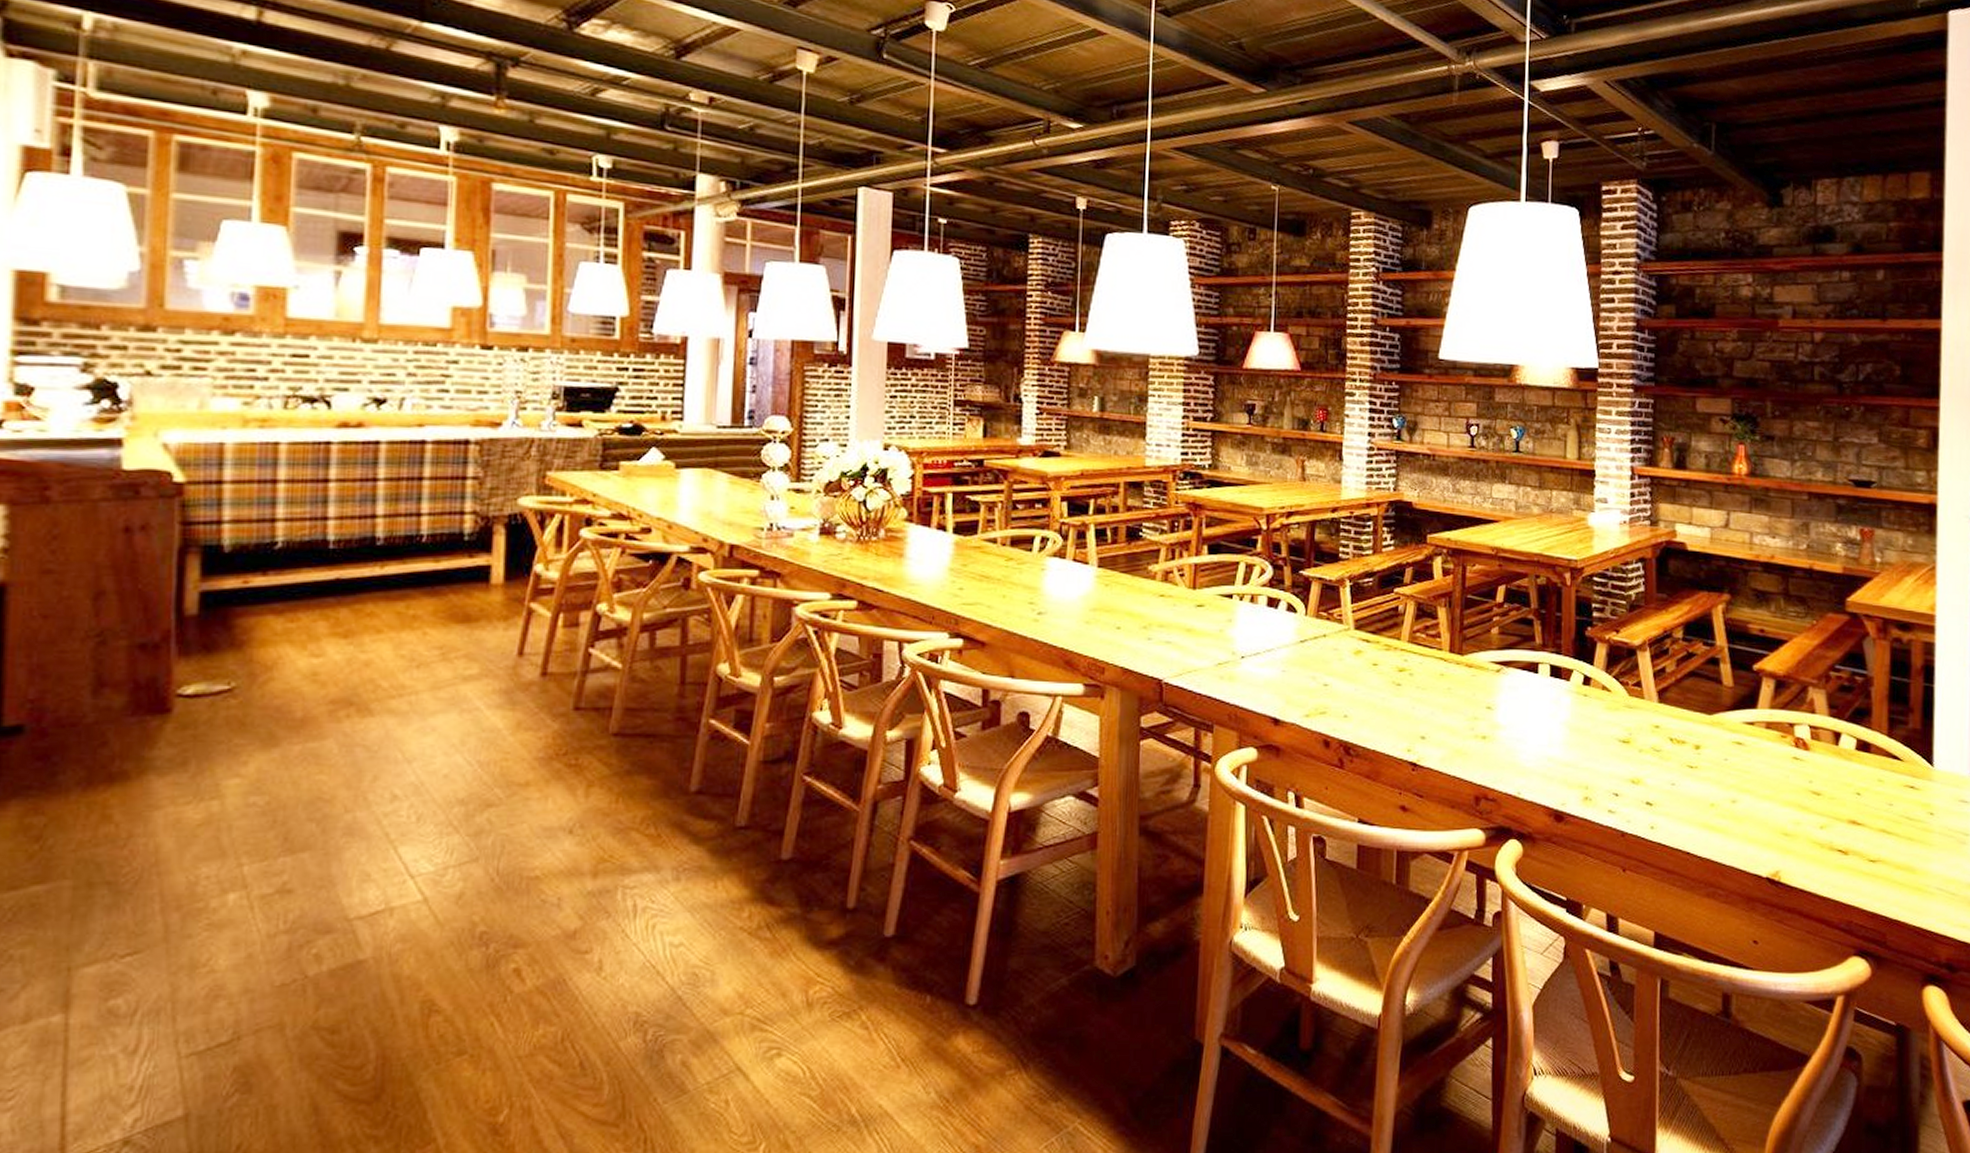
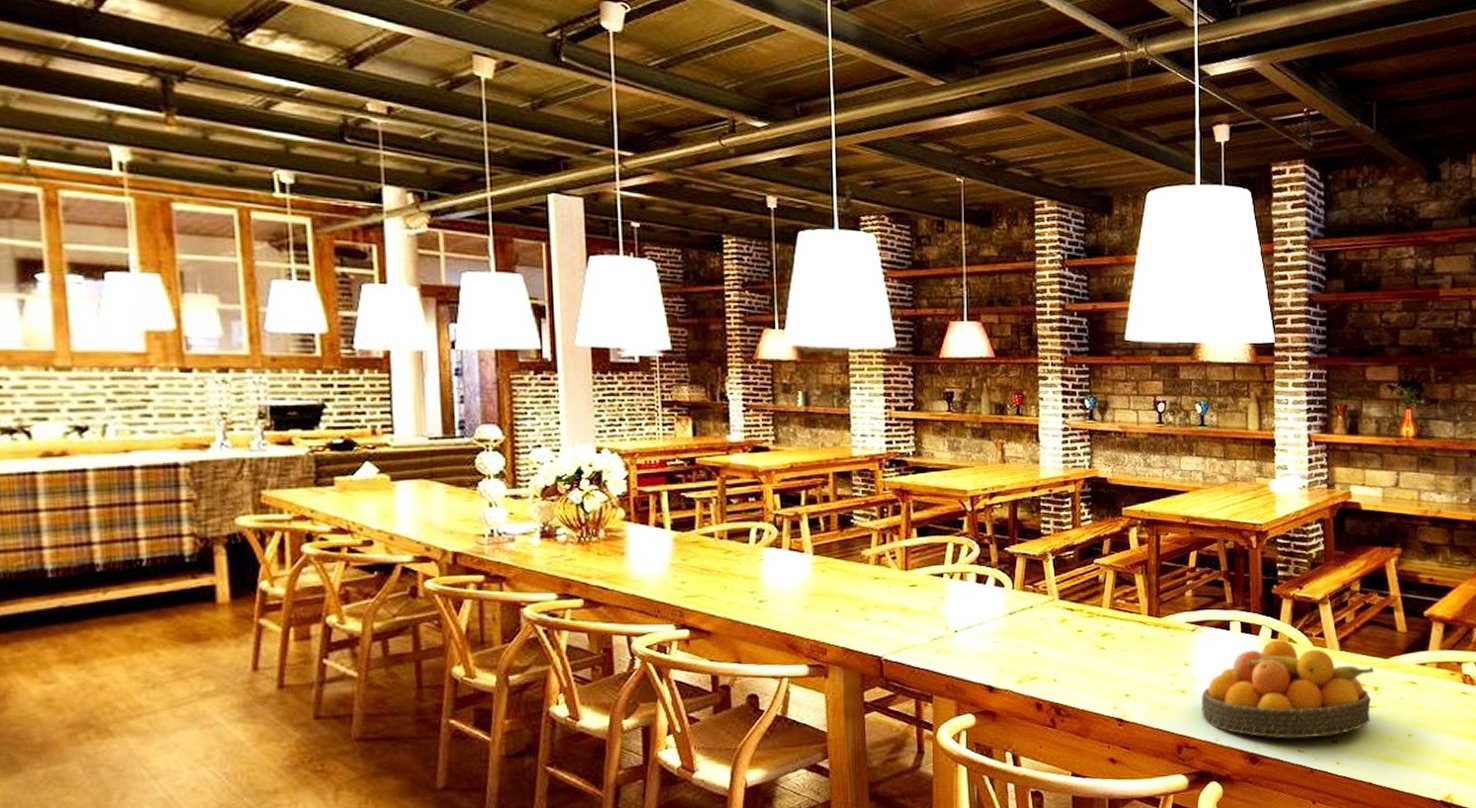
fruit bowl: none [1502,686,1696,796] -> present [1201,639,1375,738]

